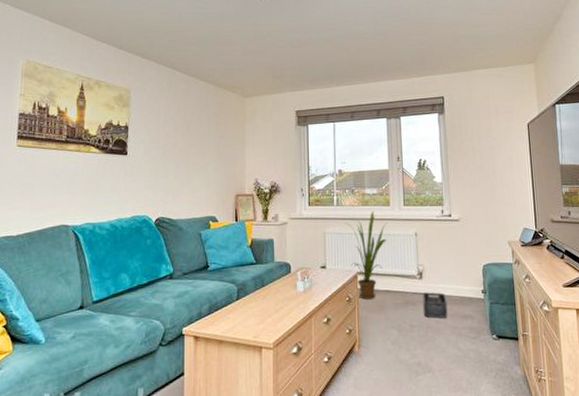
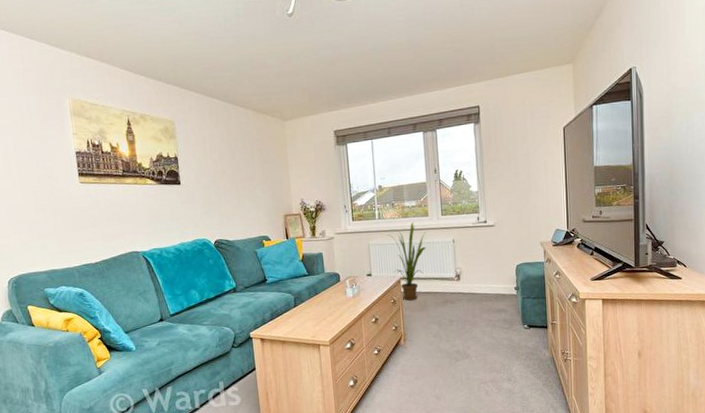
storage bin: present [423,292,448,318] -> none [460,291,484,314]

